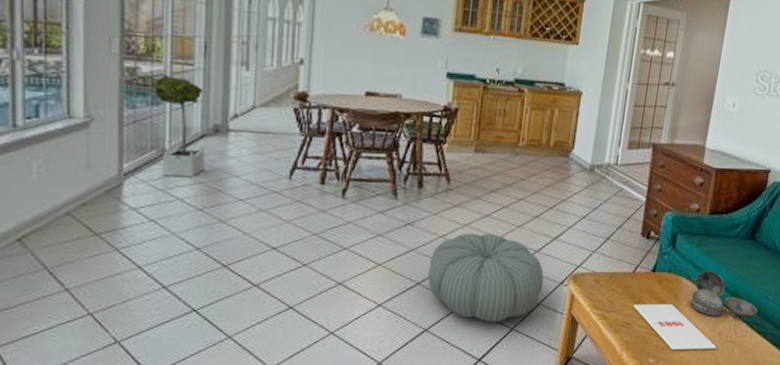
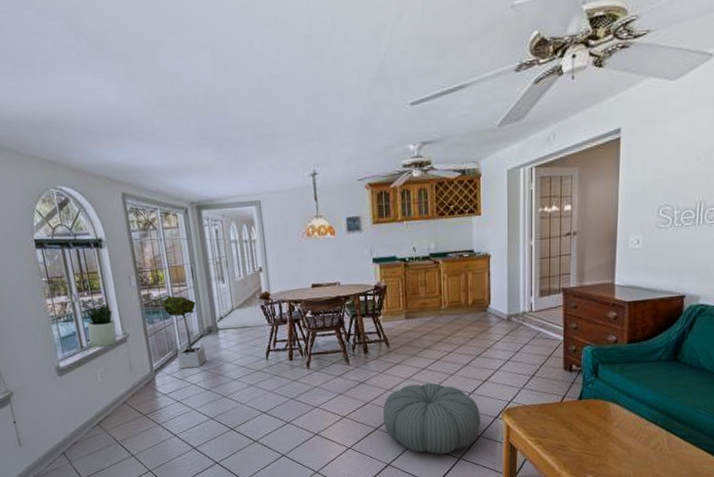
planter: none [24,67,78,132] -> present [85,303,120,349]
magazine: present [633,303,717,351] -> none [565,425,653,466]
decorative bowl: present [690,271,758,318] -> none [620,393,690,434]

